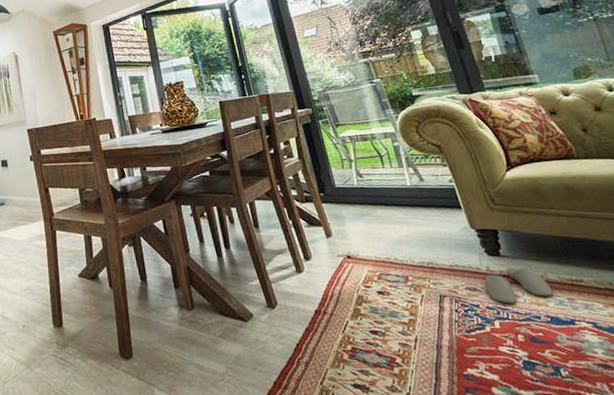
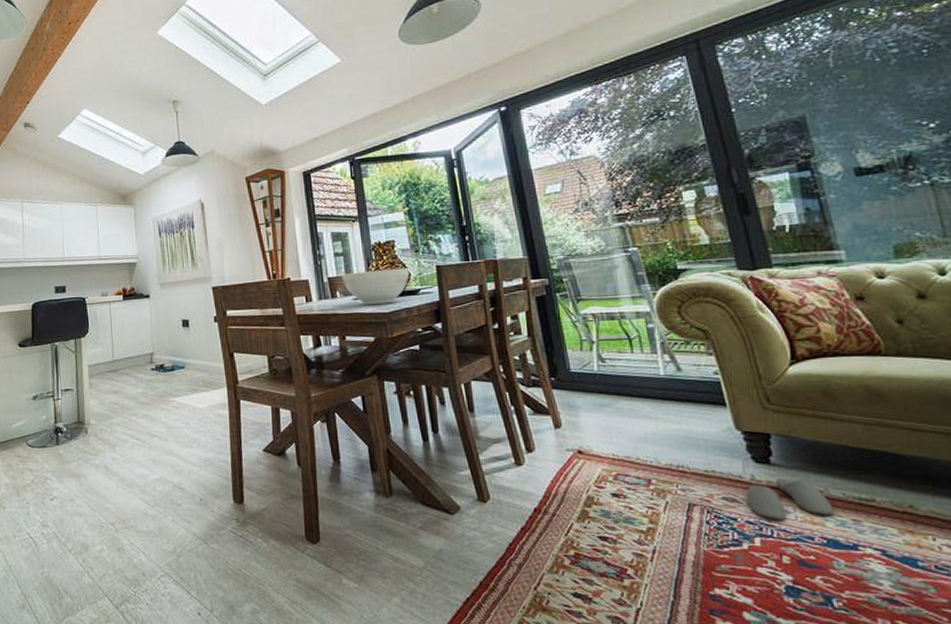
bowl: none [140,104,197,139] -> present [342,267,409,306]

